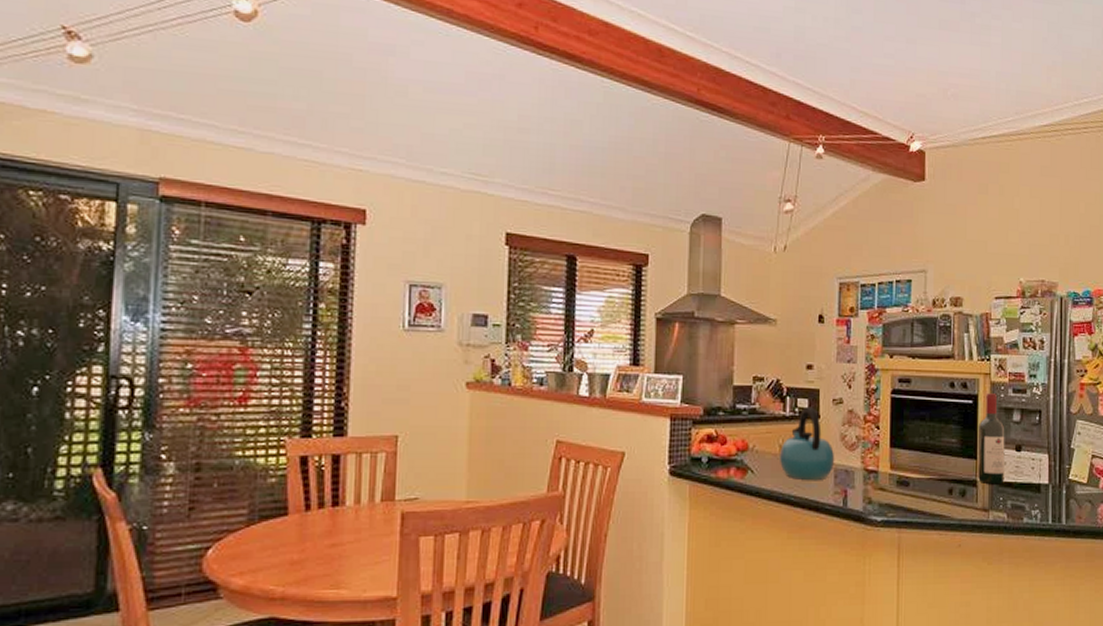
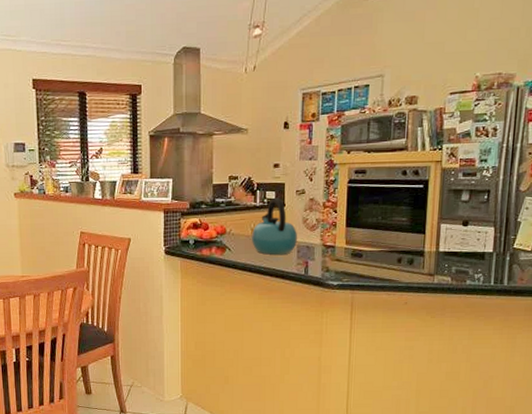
wine bottle: present [977,393,1005,485] -> none [425,178,454,254]

